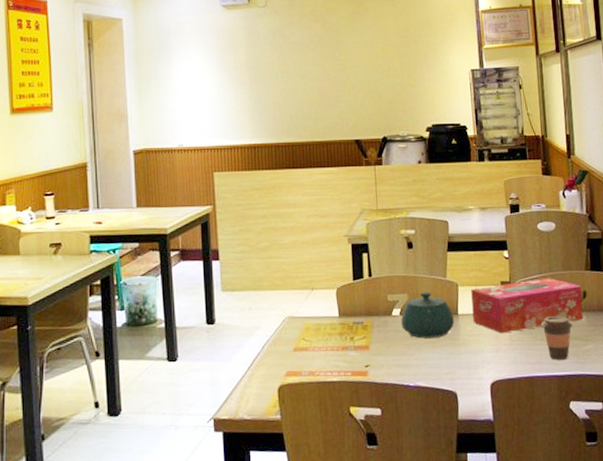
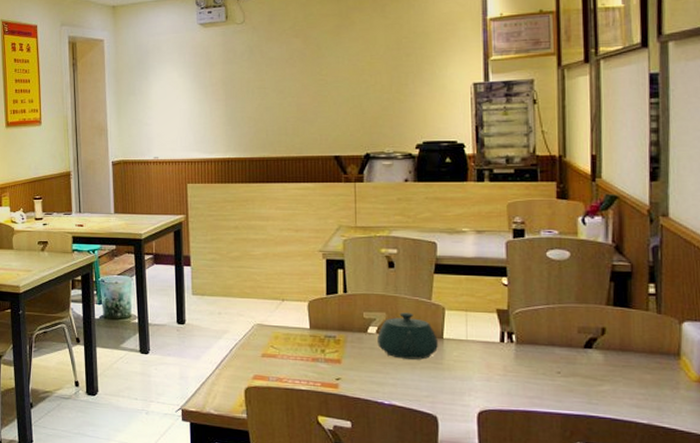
tissue box: present [471,278,584,334] -> none [460,309,600,363]
coffee cup: present [541,316,573,360] -> none [545,351,585,398]

